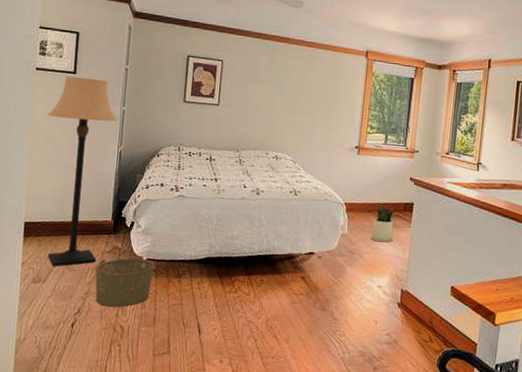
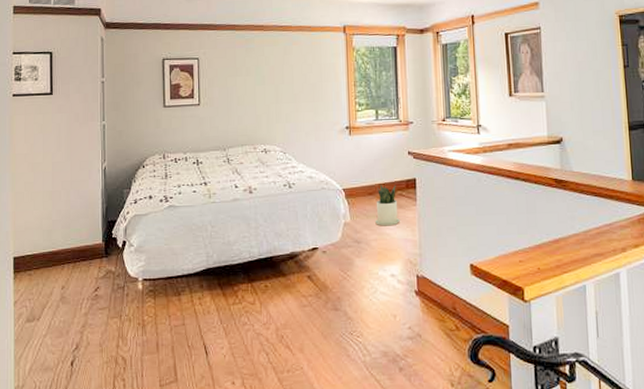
lamp: present [46,76,118,267] -> none [27,96,99,301]
basket: present [95,258,155,307] -> none [91,280,152,337]

